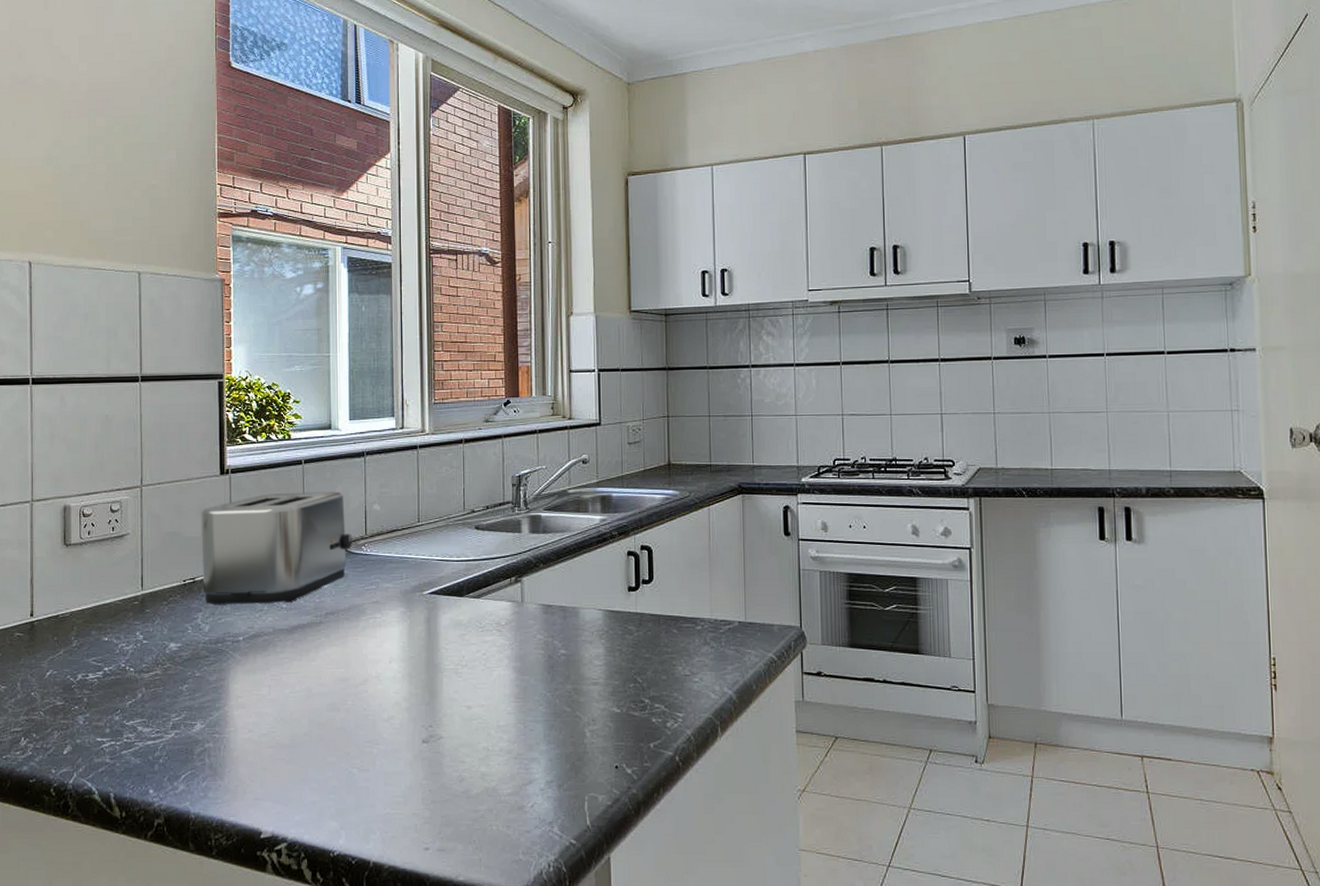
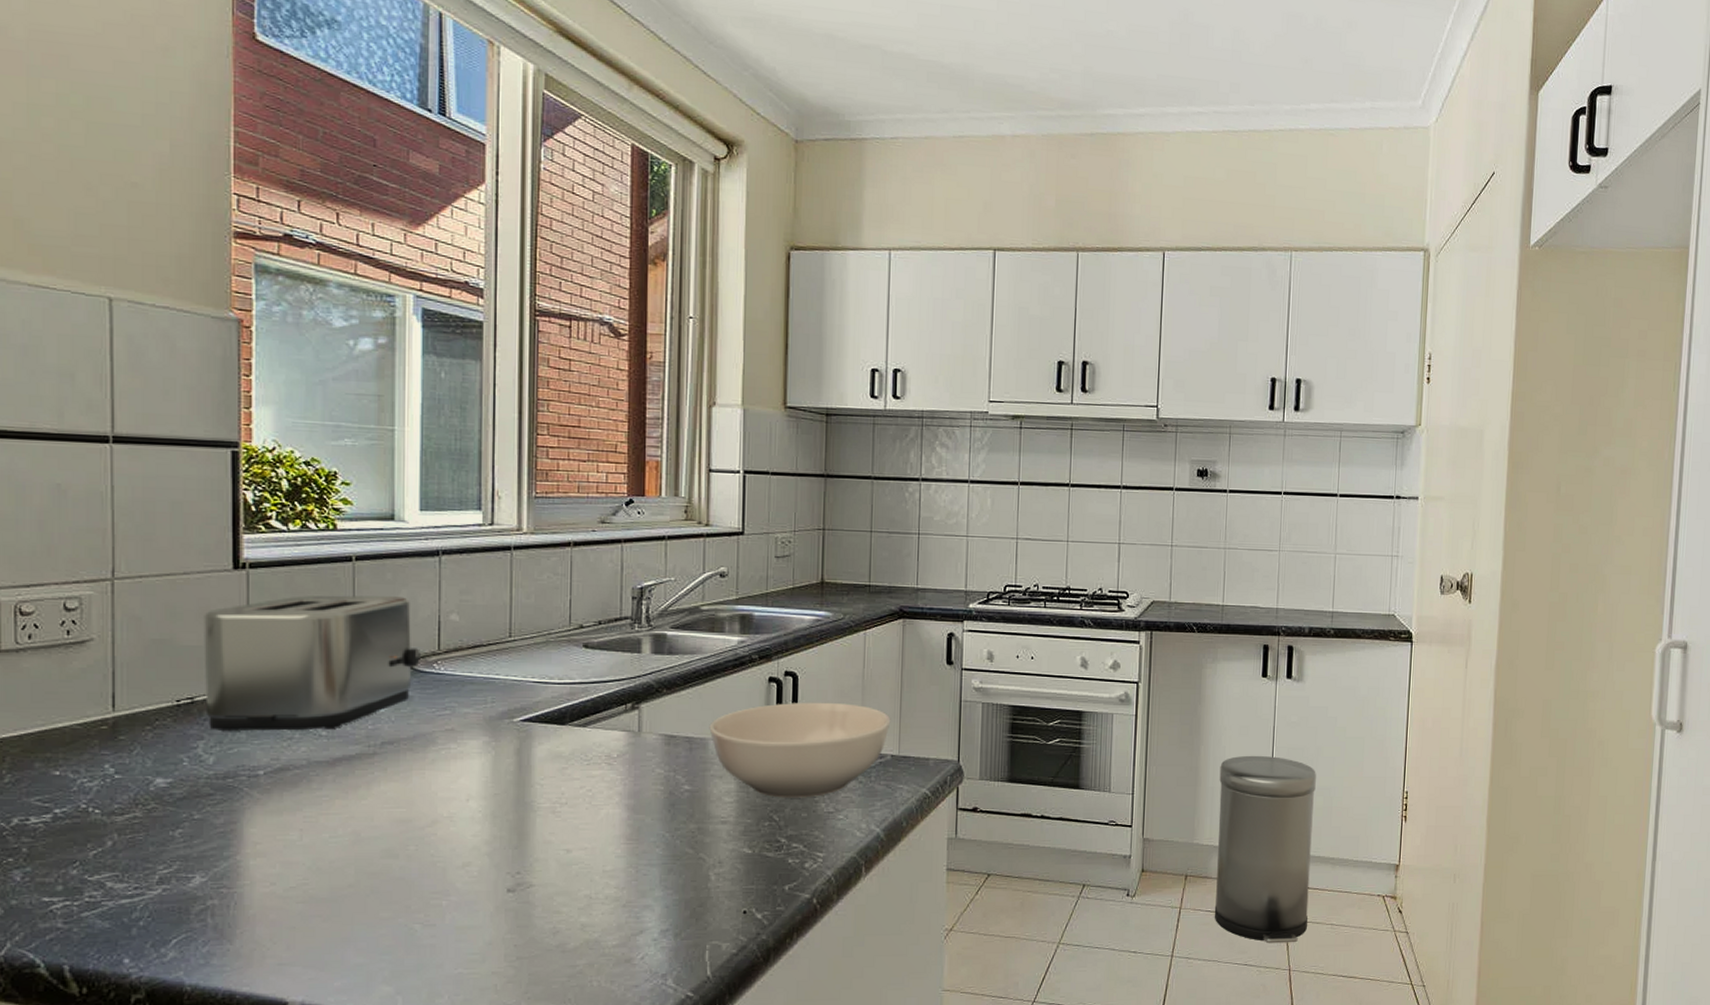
bowl: none [579,573,737,662] -> present [709,702,891,798]
pedal bin: none [1062,620,1173,818] -> present [1214,755,1316,944]

